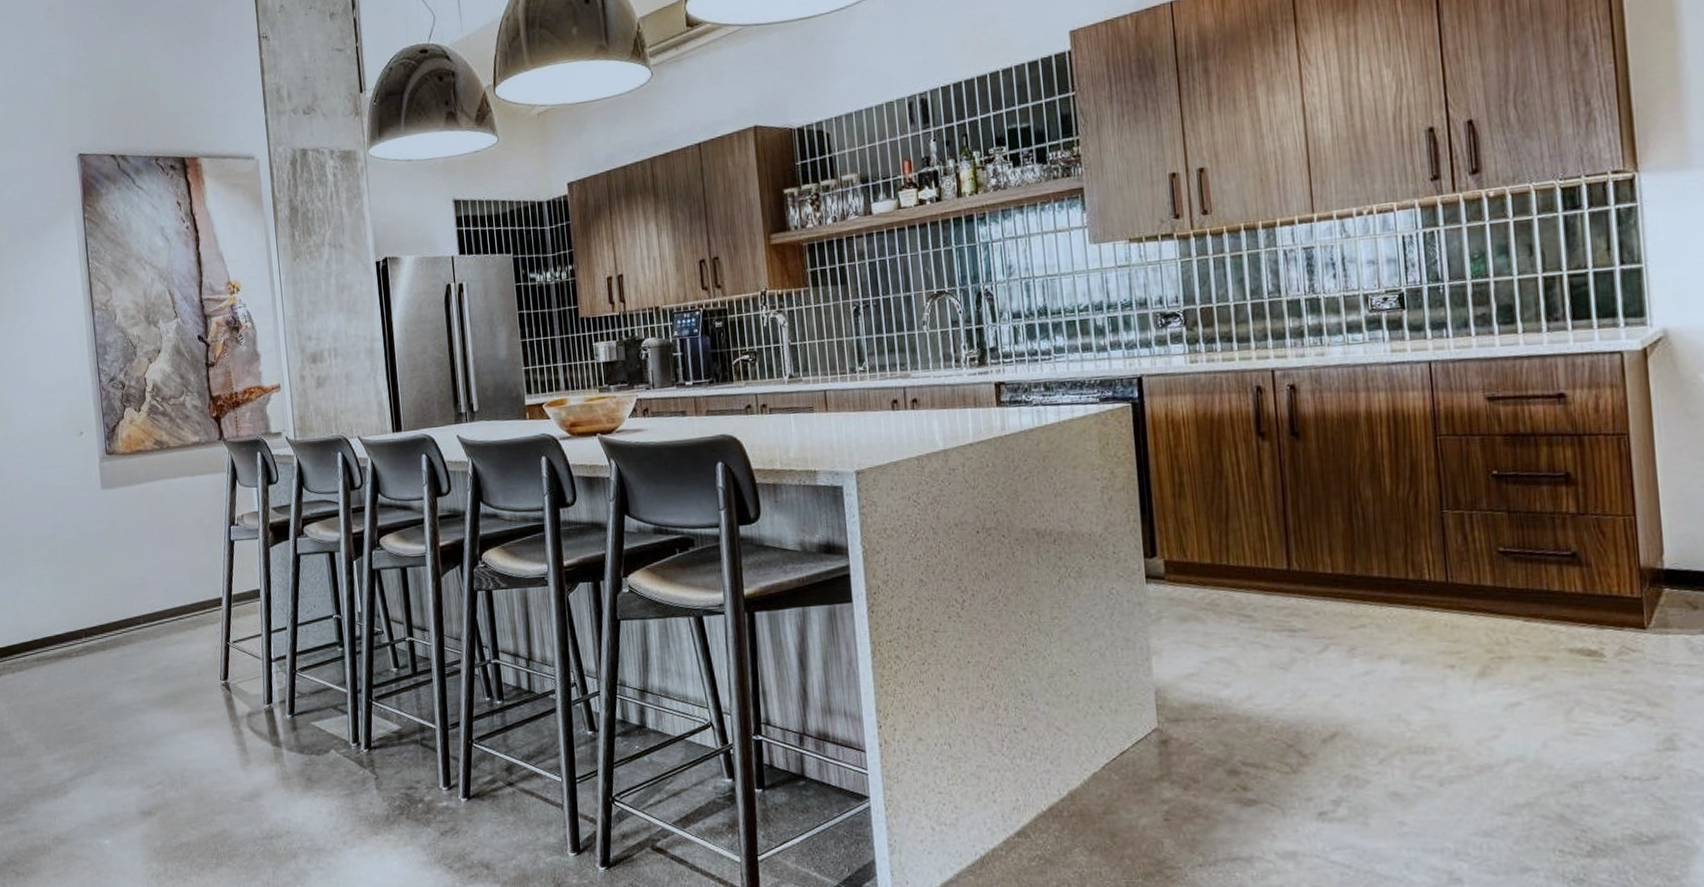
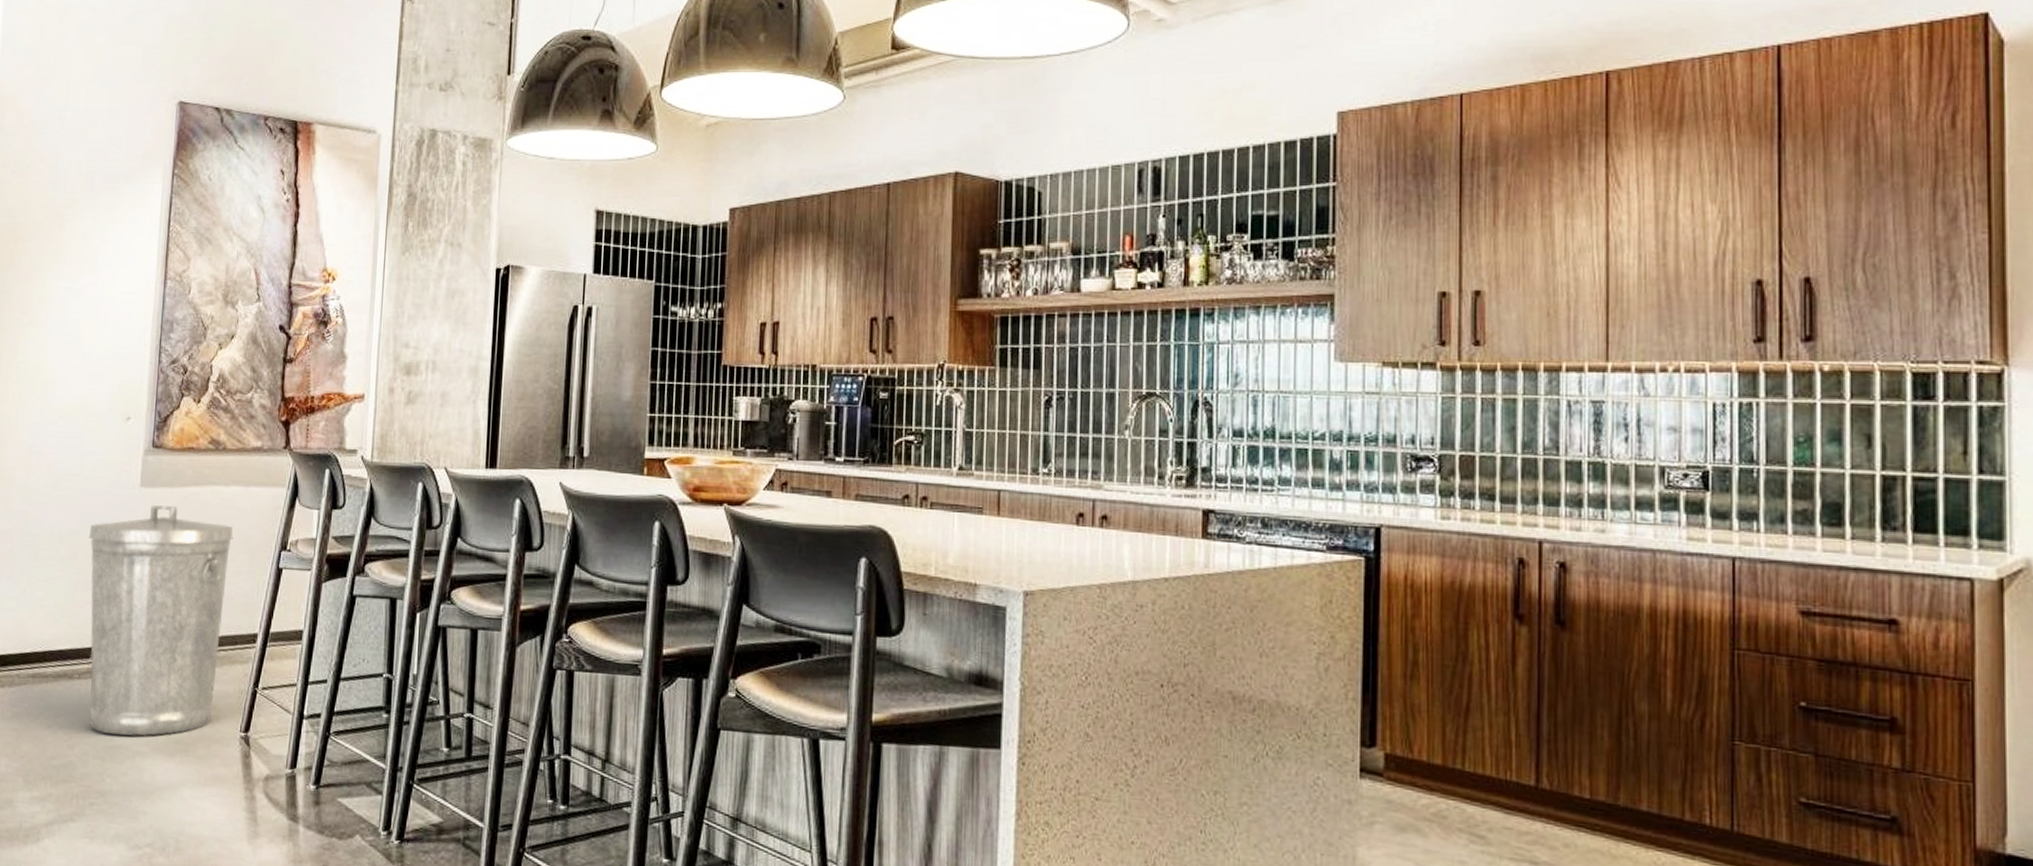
trash can: none [64,501,195,698] -> present [88,505,234,737]

